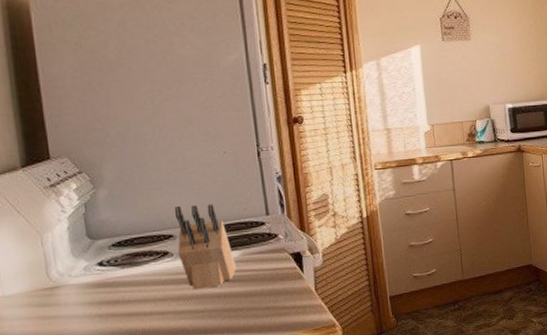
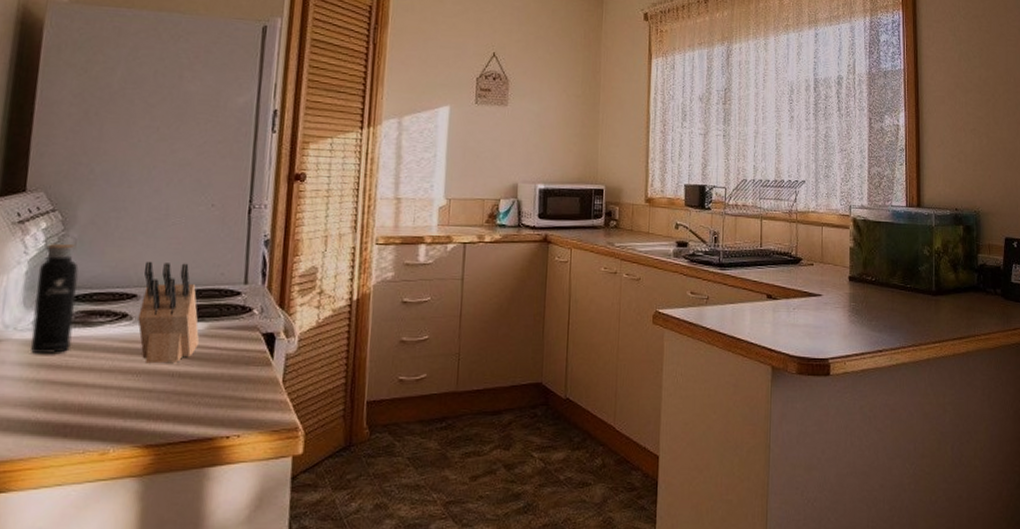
water bottle: none [78,191,125,294] -> present [30,234,79,355]

